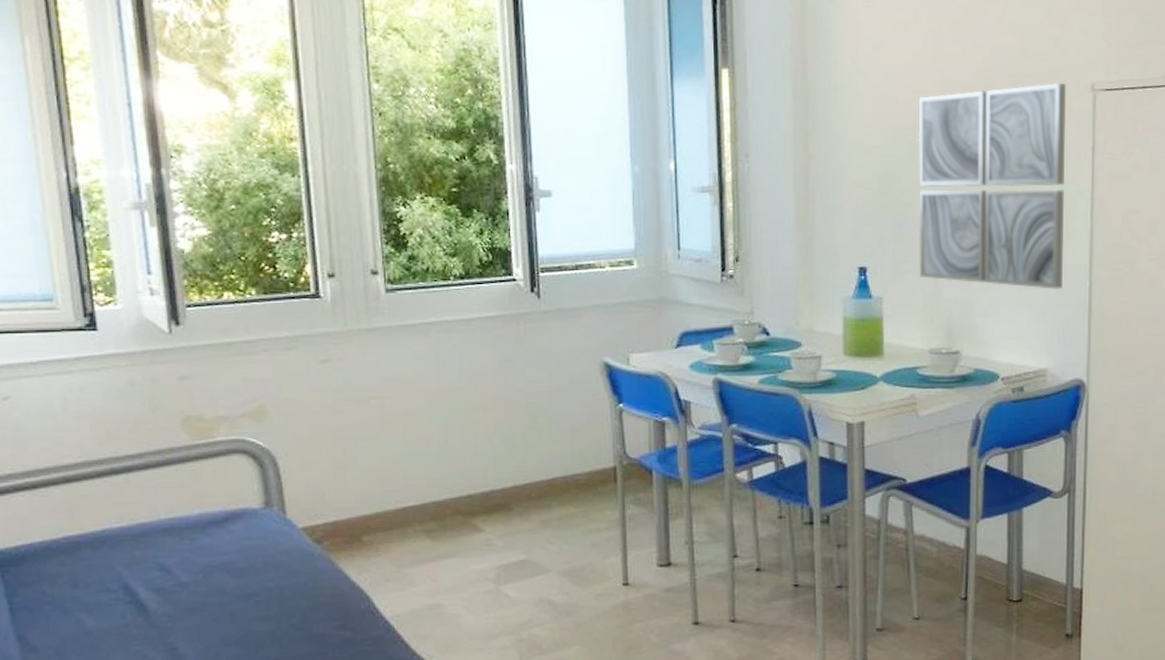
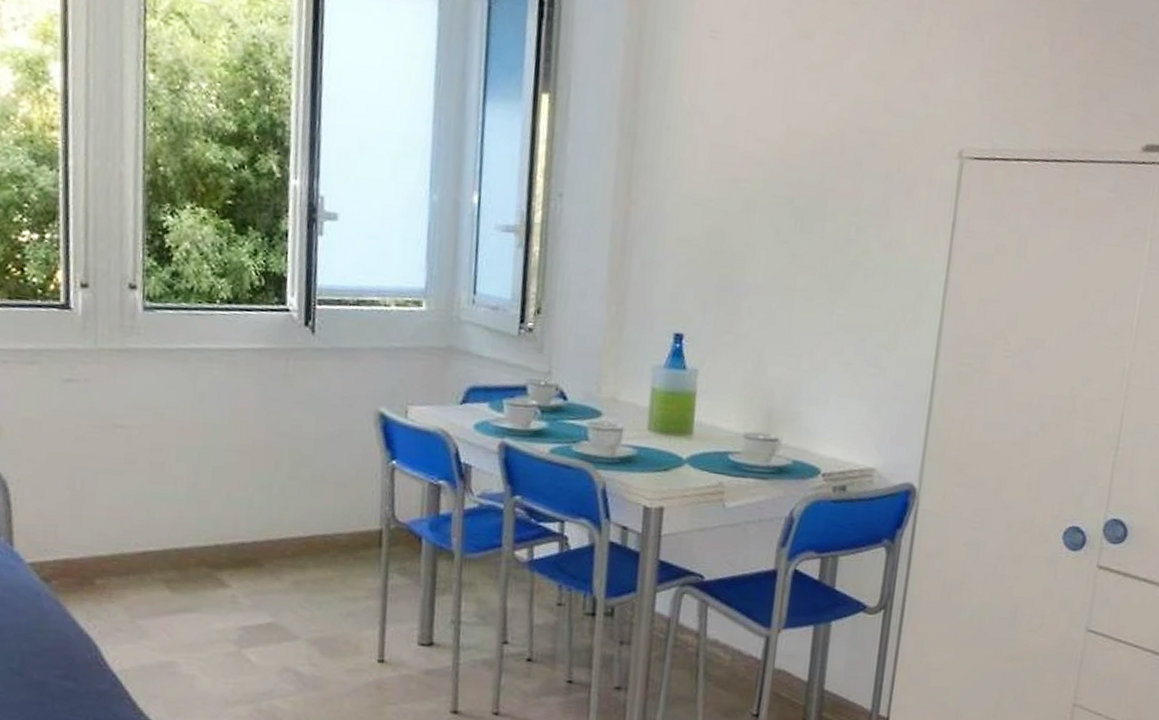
wall art: present [918,83,1066,289] -> none [741,144,930,380]

